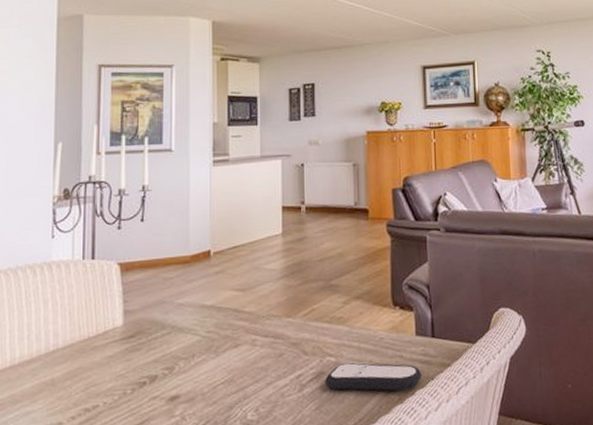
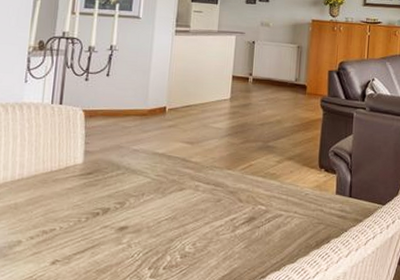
remote control: present [325,362,421,391] -> none [255,211,337,239]

